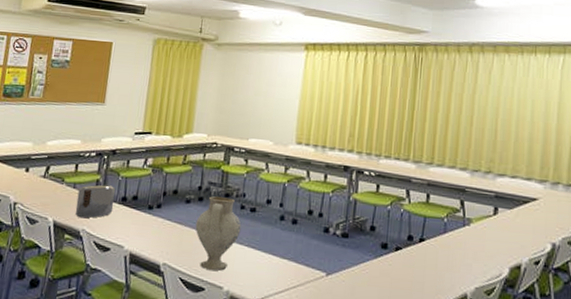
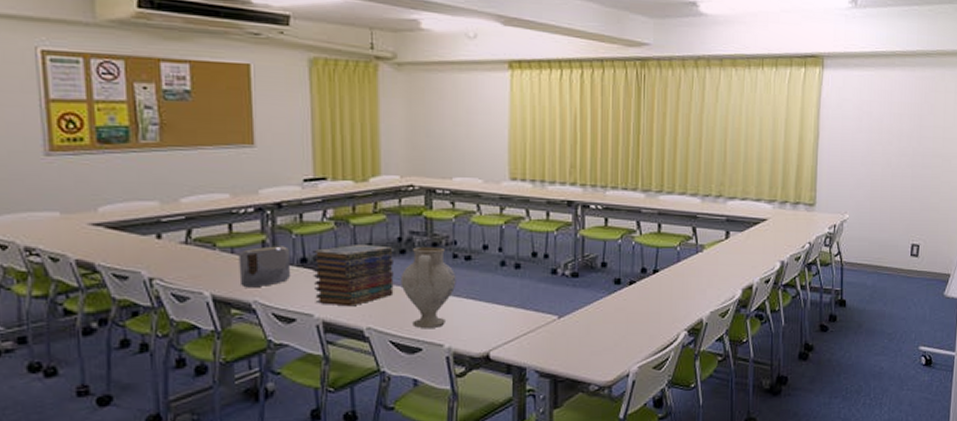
book stack: none [127,189,194,243] -> present [312,243,394,307]

